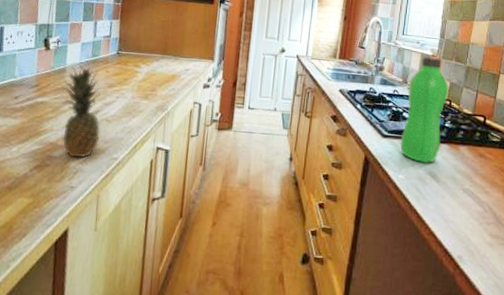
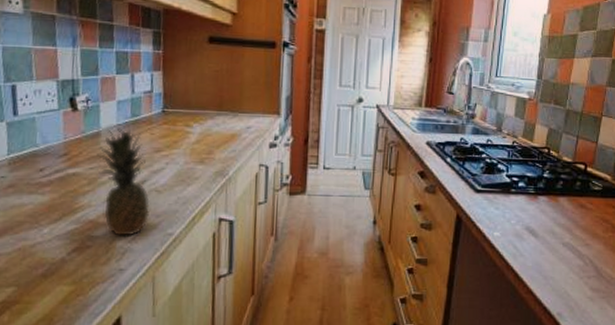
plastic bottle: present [400,56,450,164] -> none [495,100,548,219]

